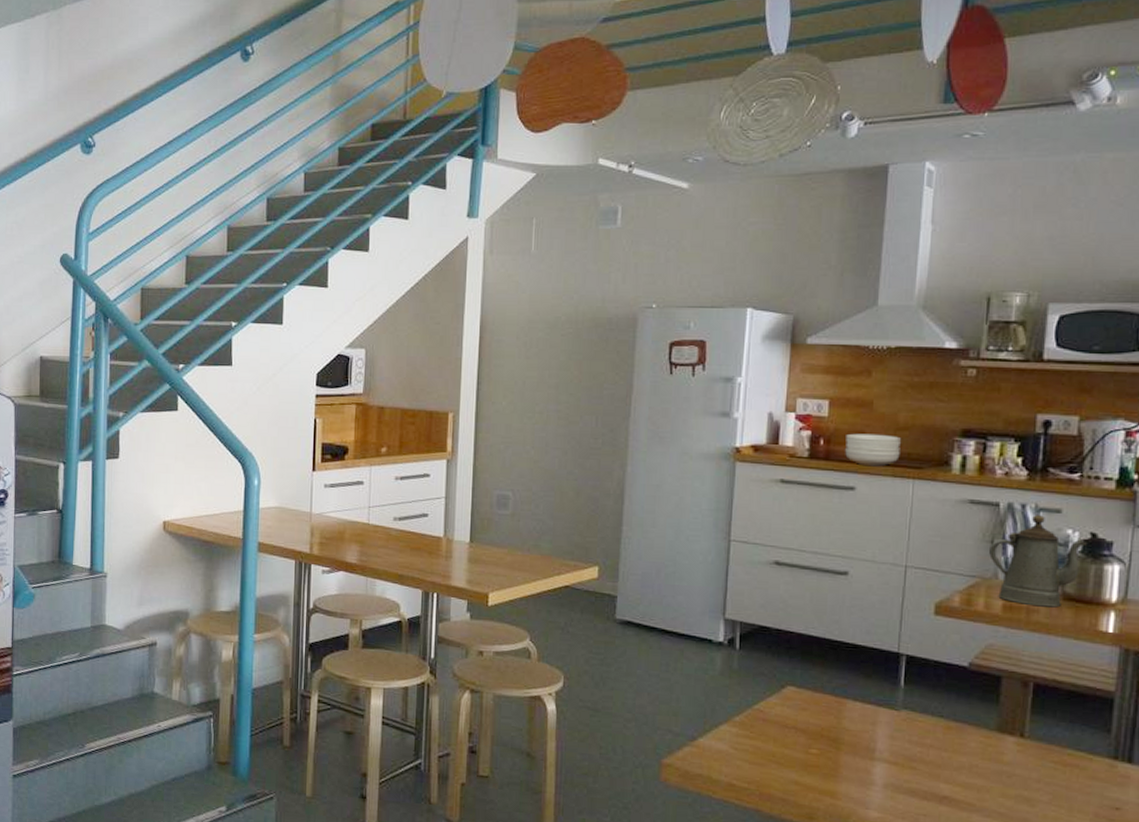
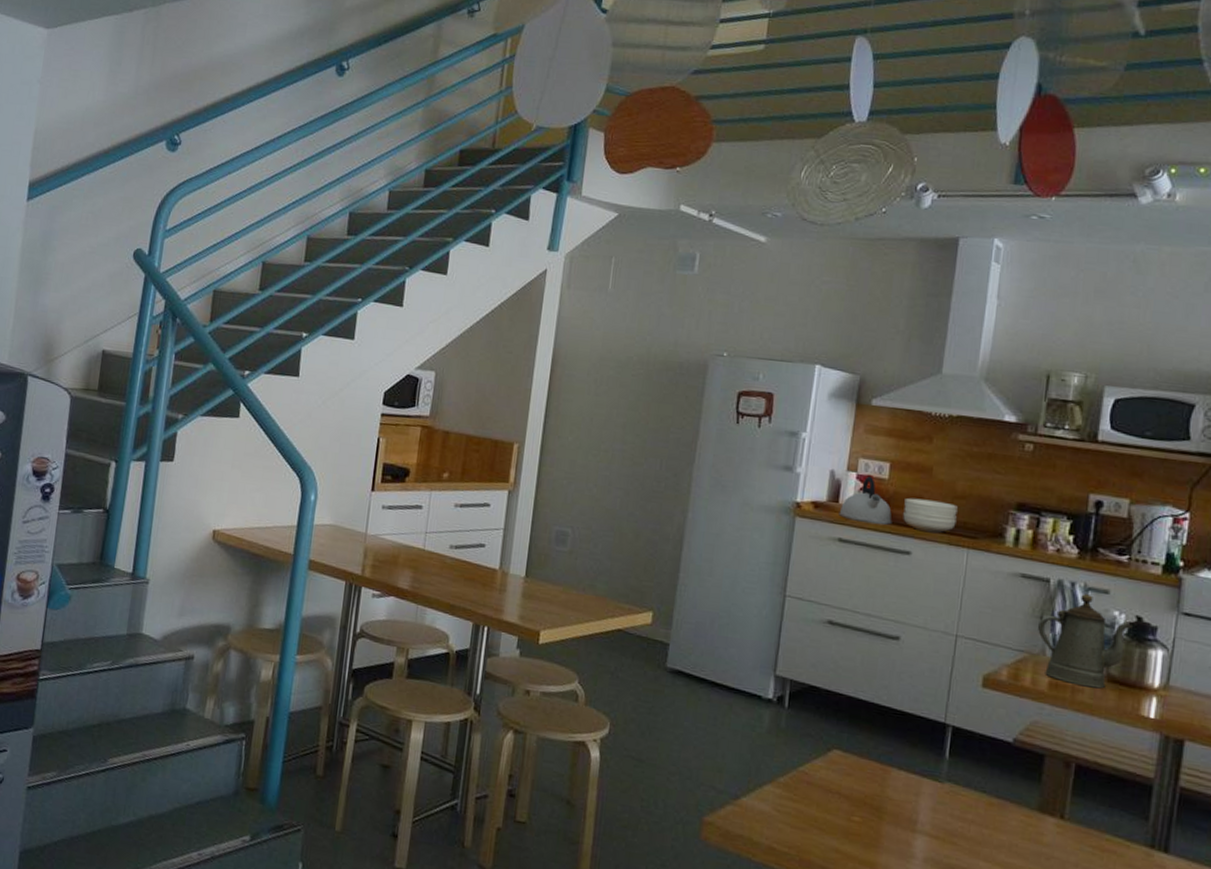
kettle: none [779,415,834,463] -> present [838,475,892,525]

